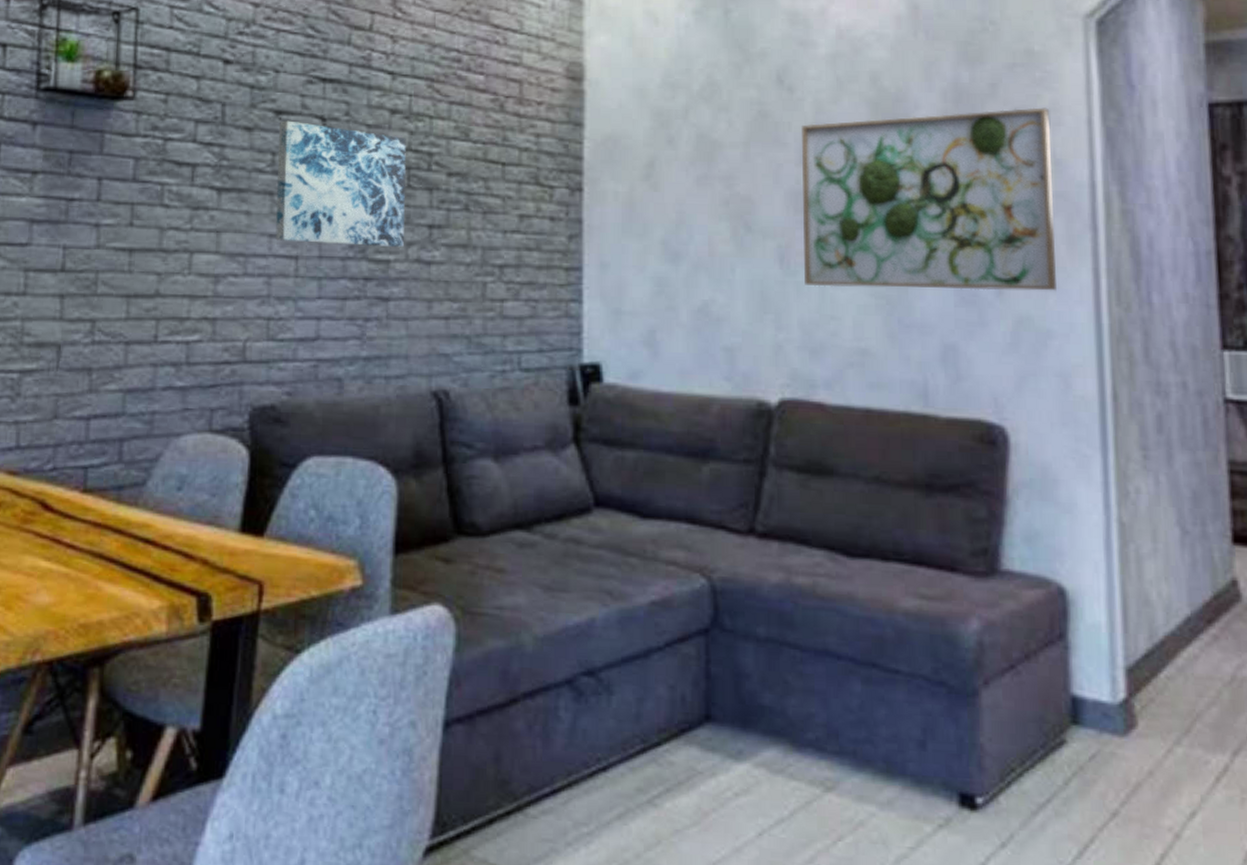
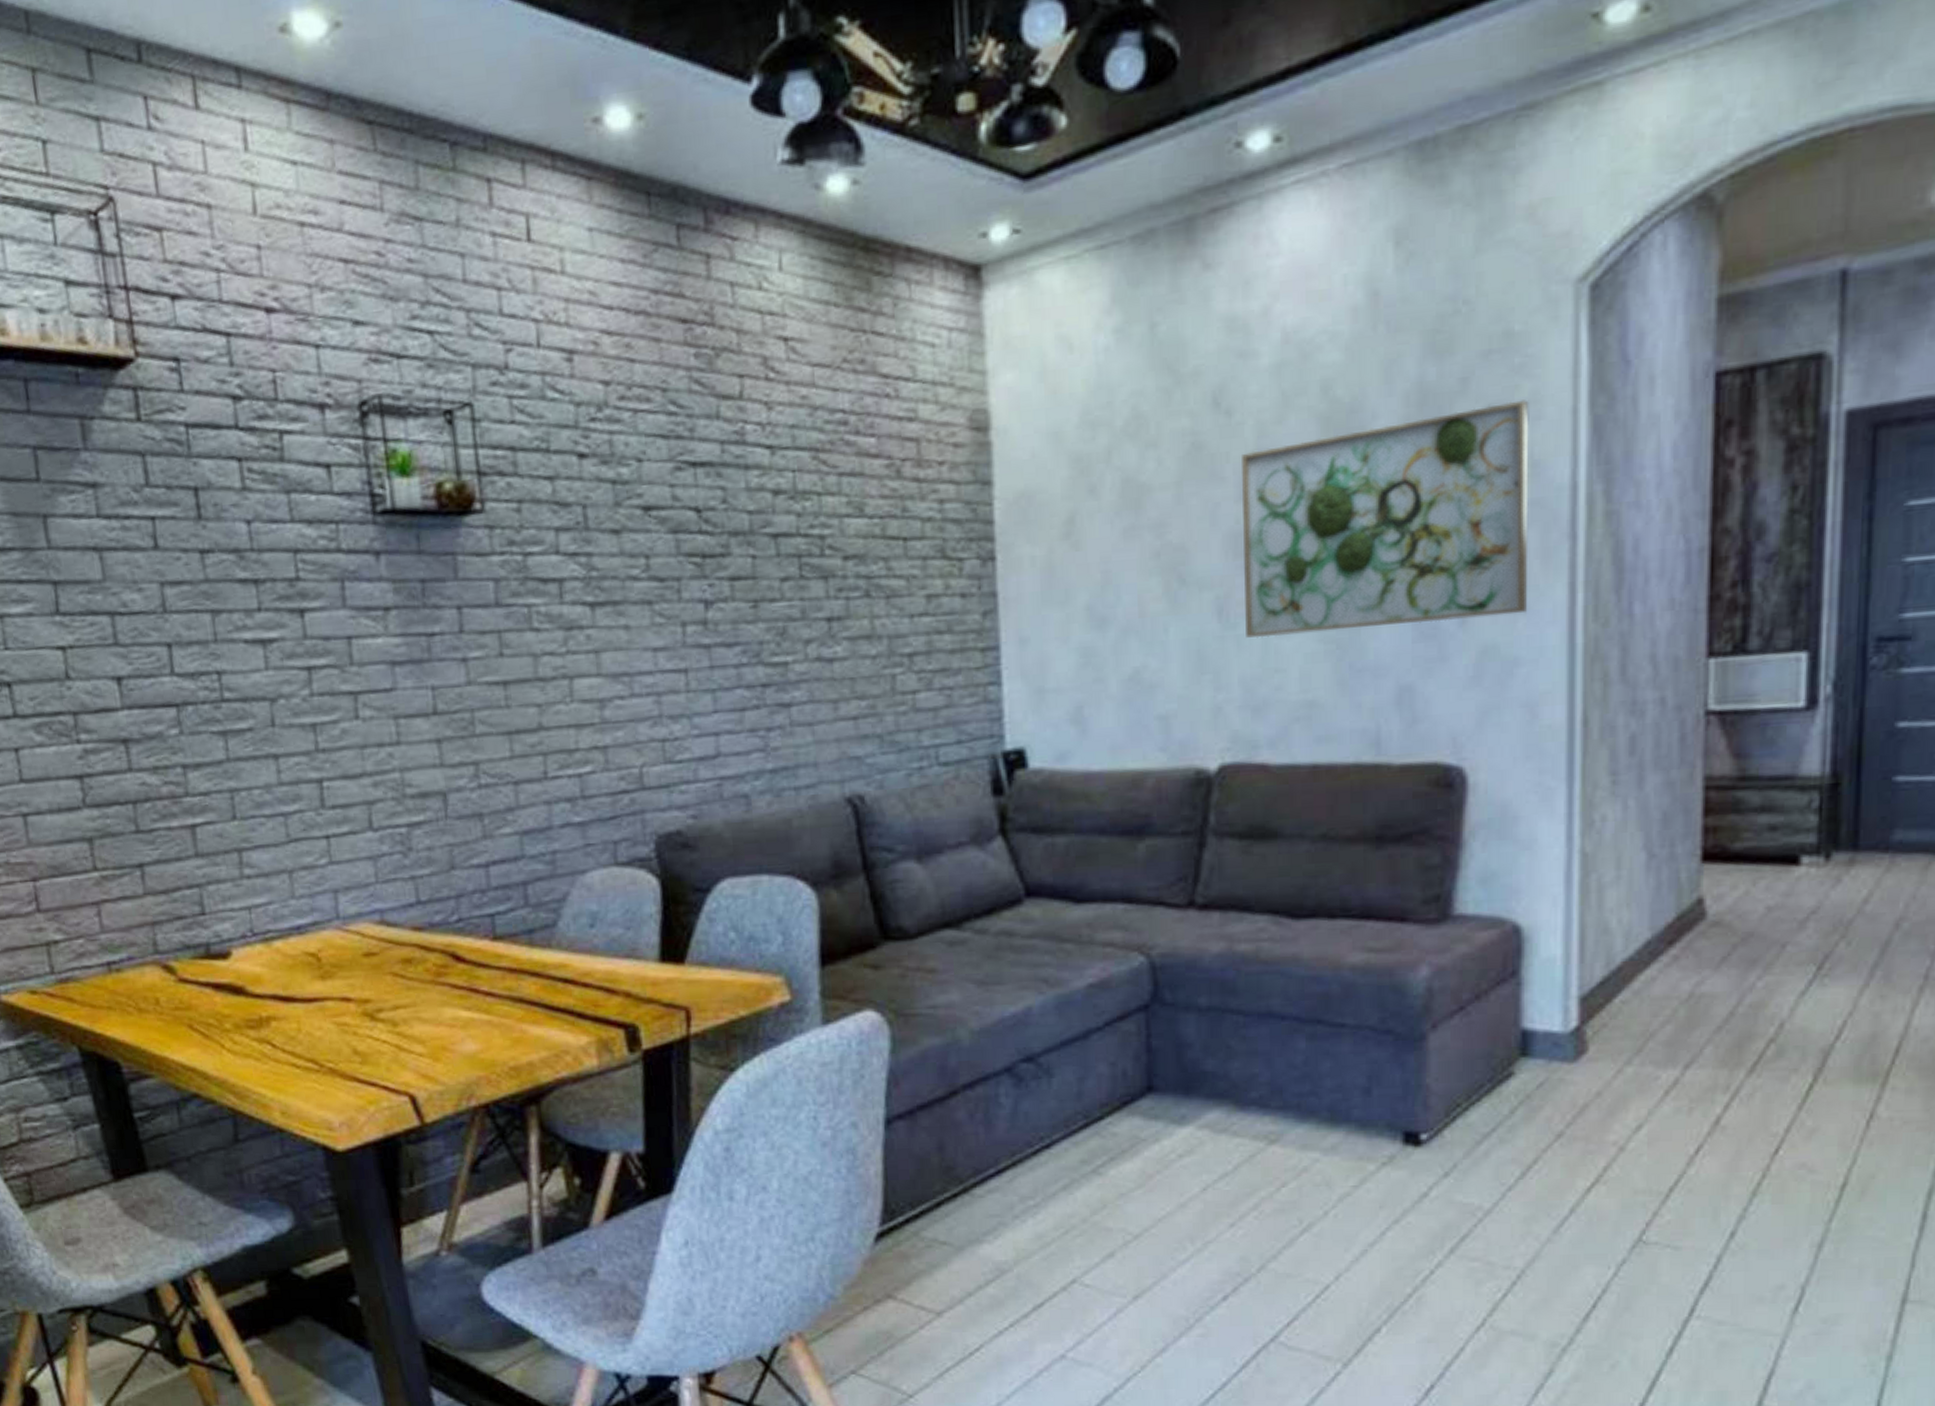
wall art: present [275,120,406,248] -> none [650,516,802,654]

